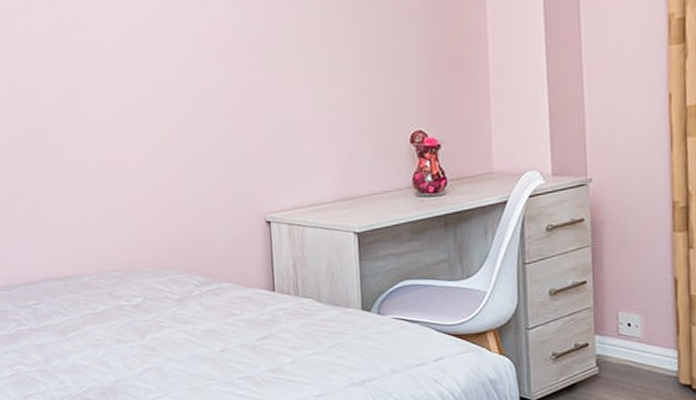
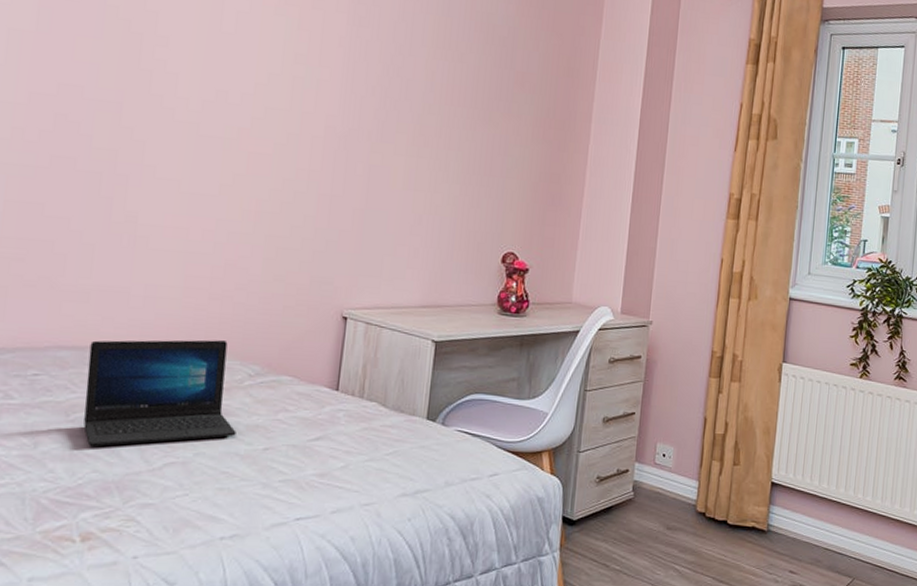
laptop: none [69,257,195,359] -> present [83,339,236,446]

